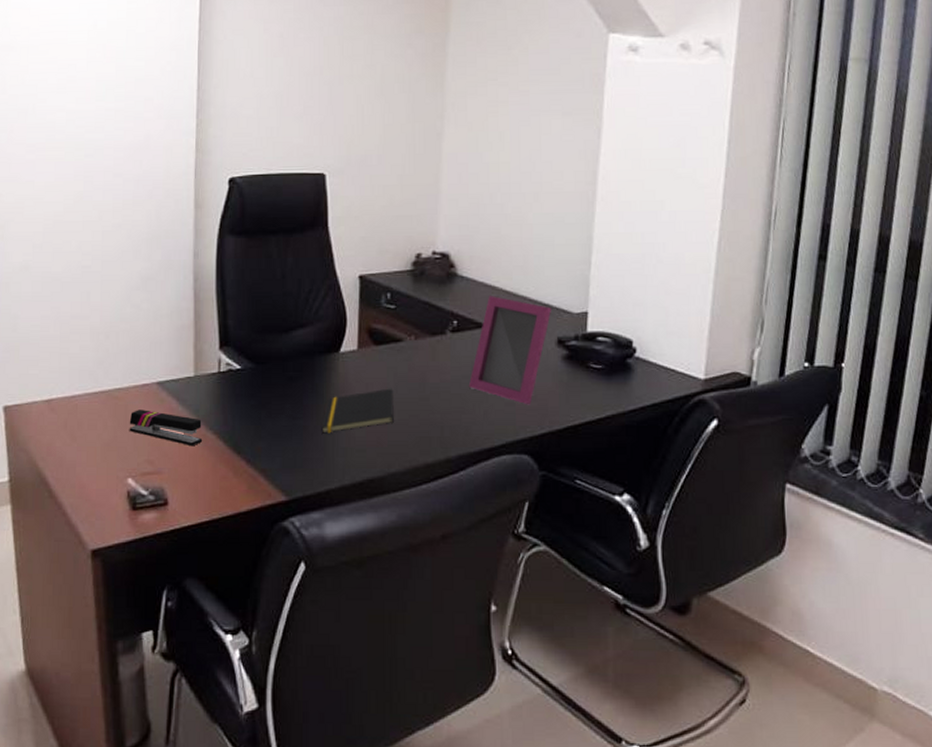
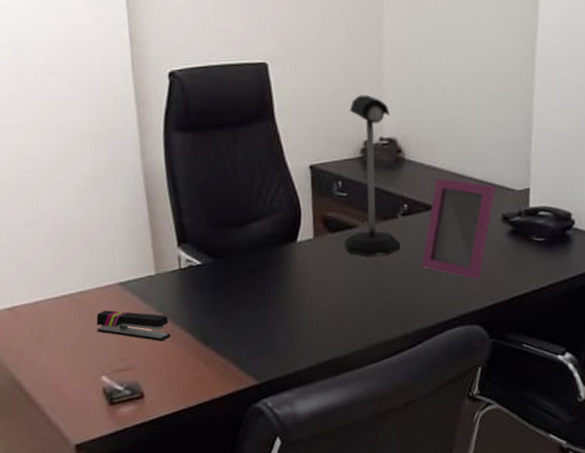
notepad: present [321,388,394,434] -> none [285,273,353,320]
desk lamp: none [388,208,448,372] -> present [343,94,401,256]

